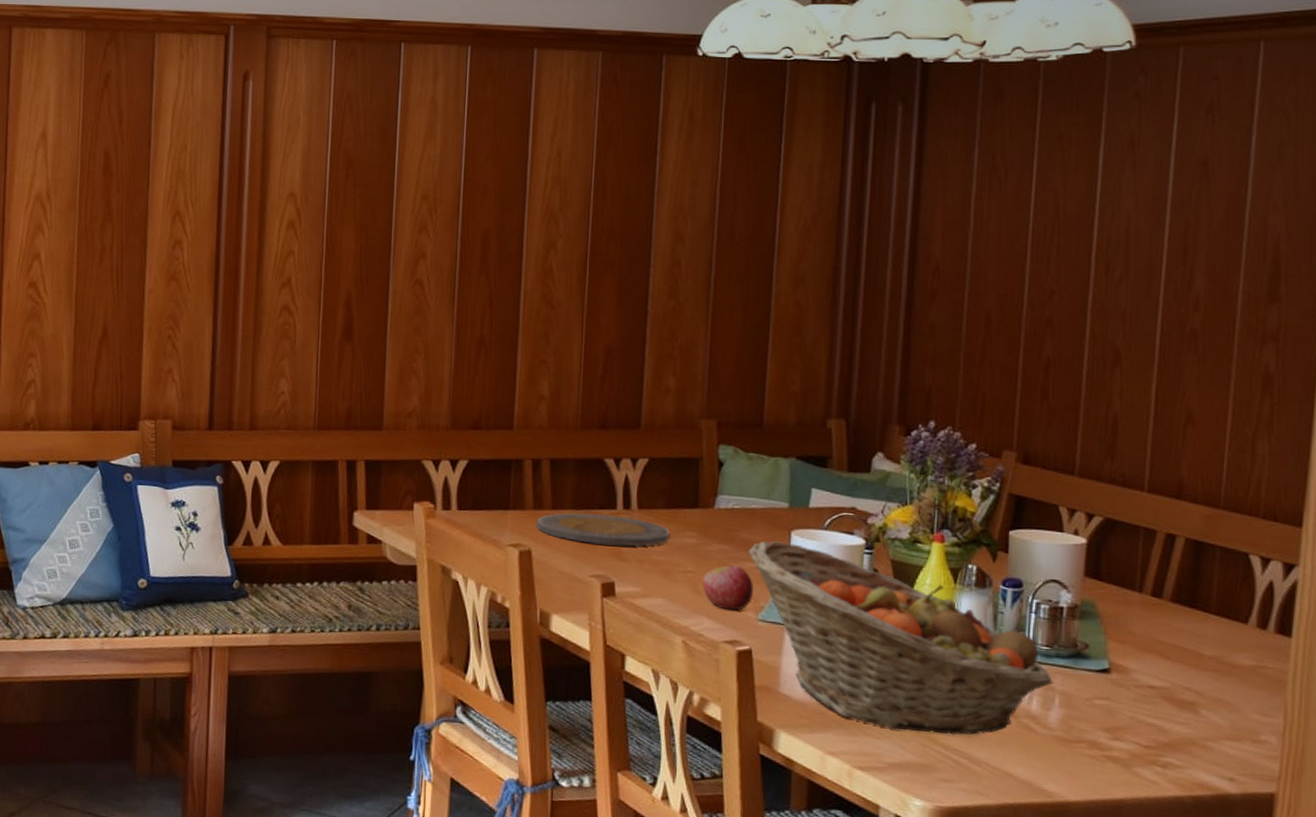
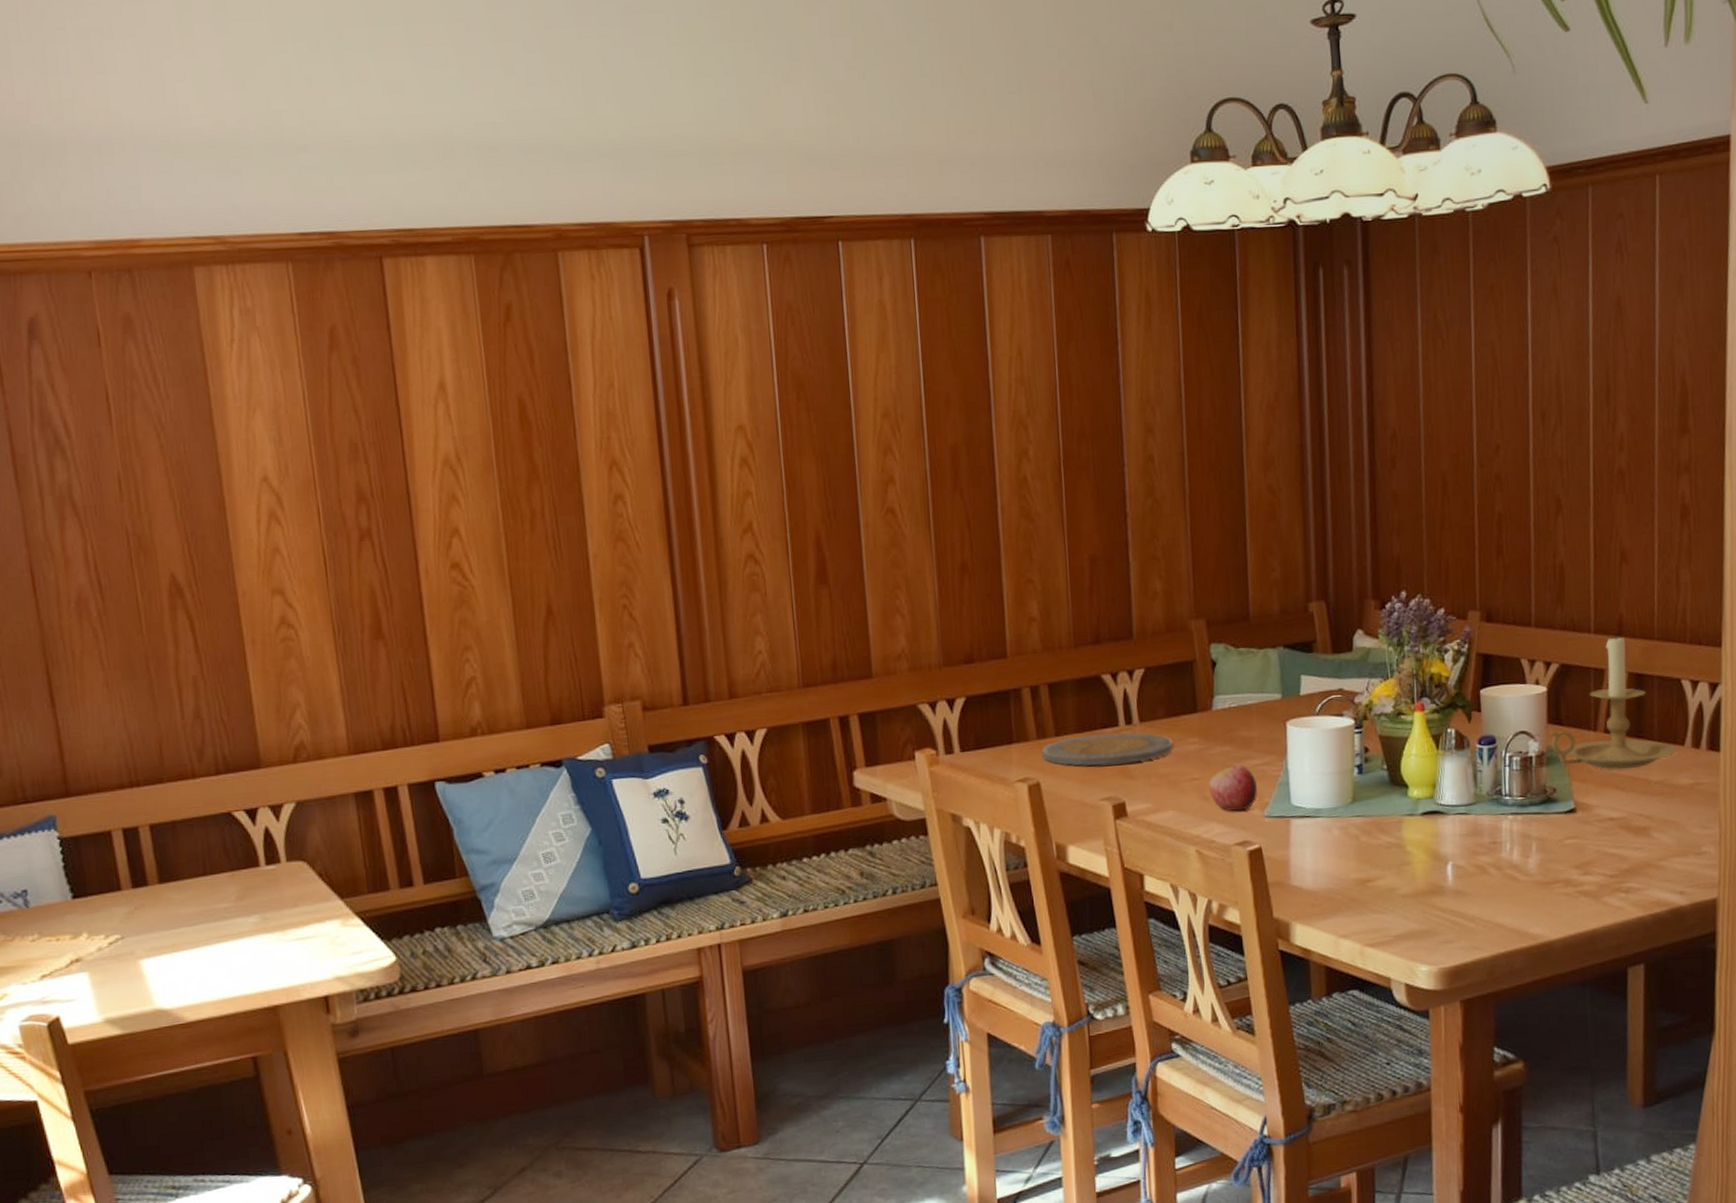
fruit basket: present [747,541,1053,735] -> none [1248,734,1529,902]
candle holder: none [1085,494,1238,639] -> present [1549,632,1677,769]

